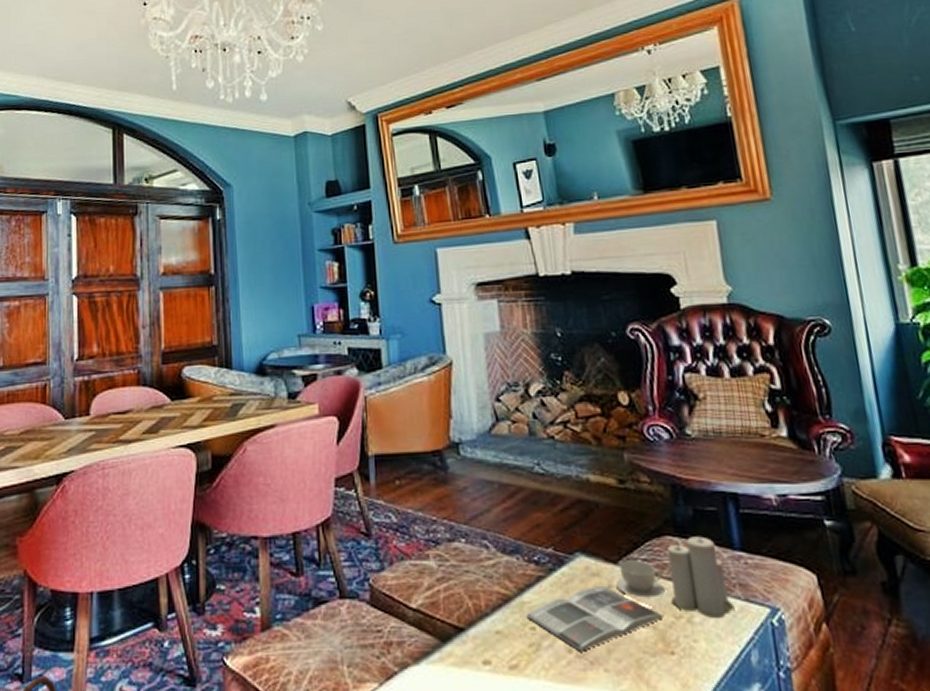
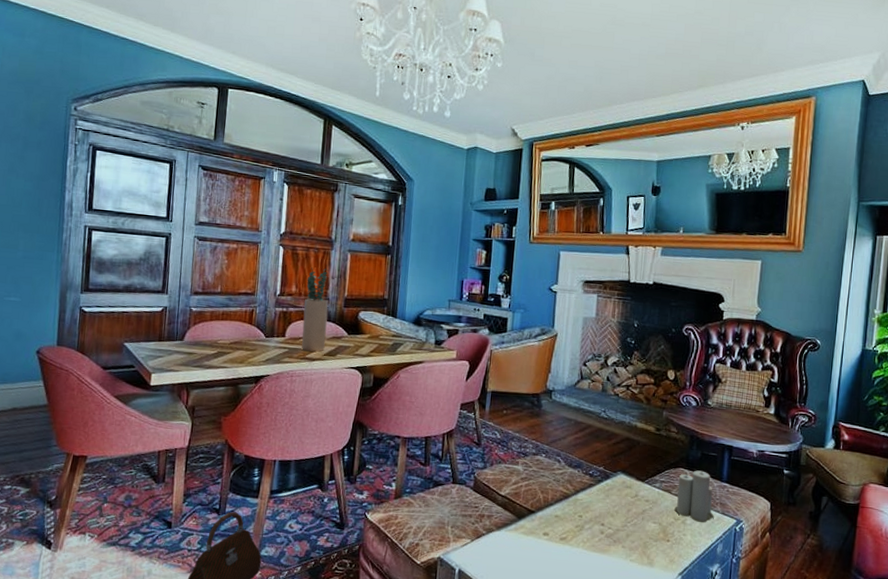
vase: none [111,310,143,431] -> present [301,264,329,352]
magazine: present [526,585,664,652] -> none [577,494,667,534]
teacup: present [616,560,665,598] -> none [641,480,672,506]

